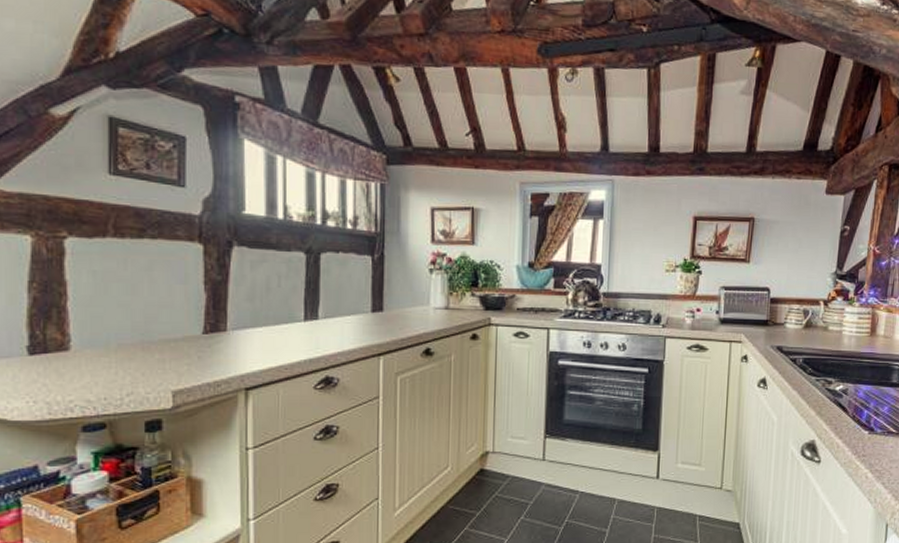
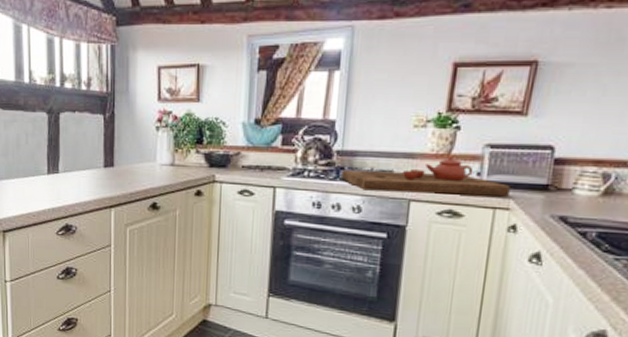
tea set: none [607,296,741,331] -> present [341,155,510,197]

